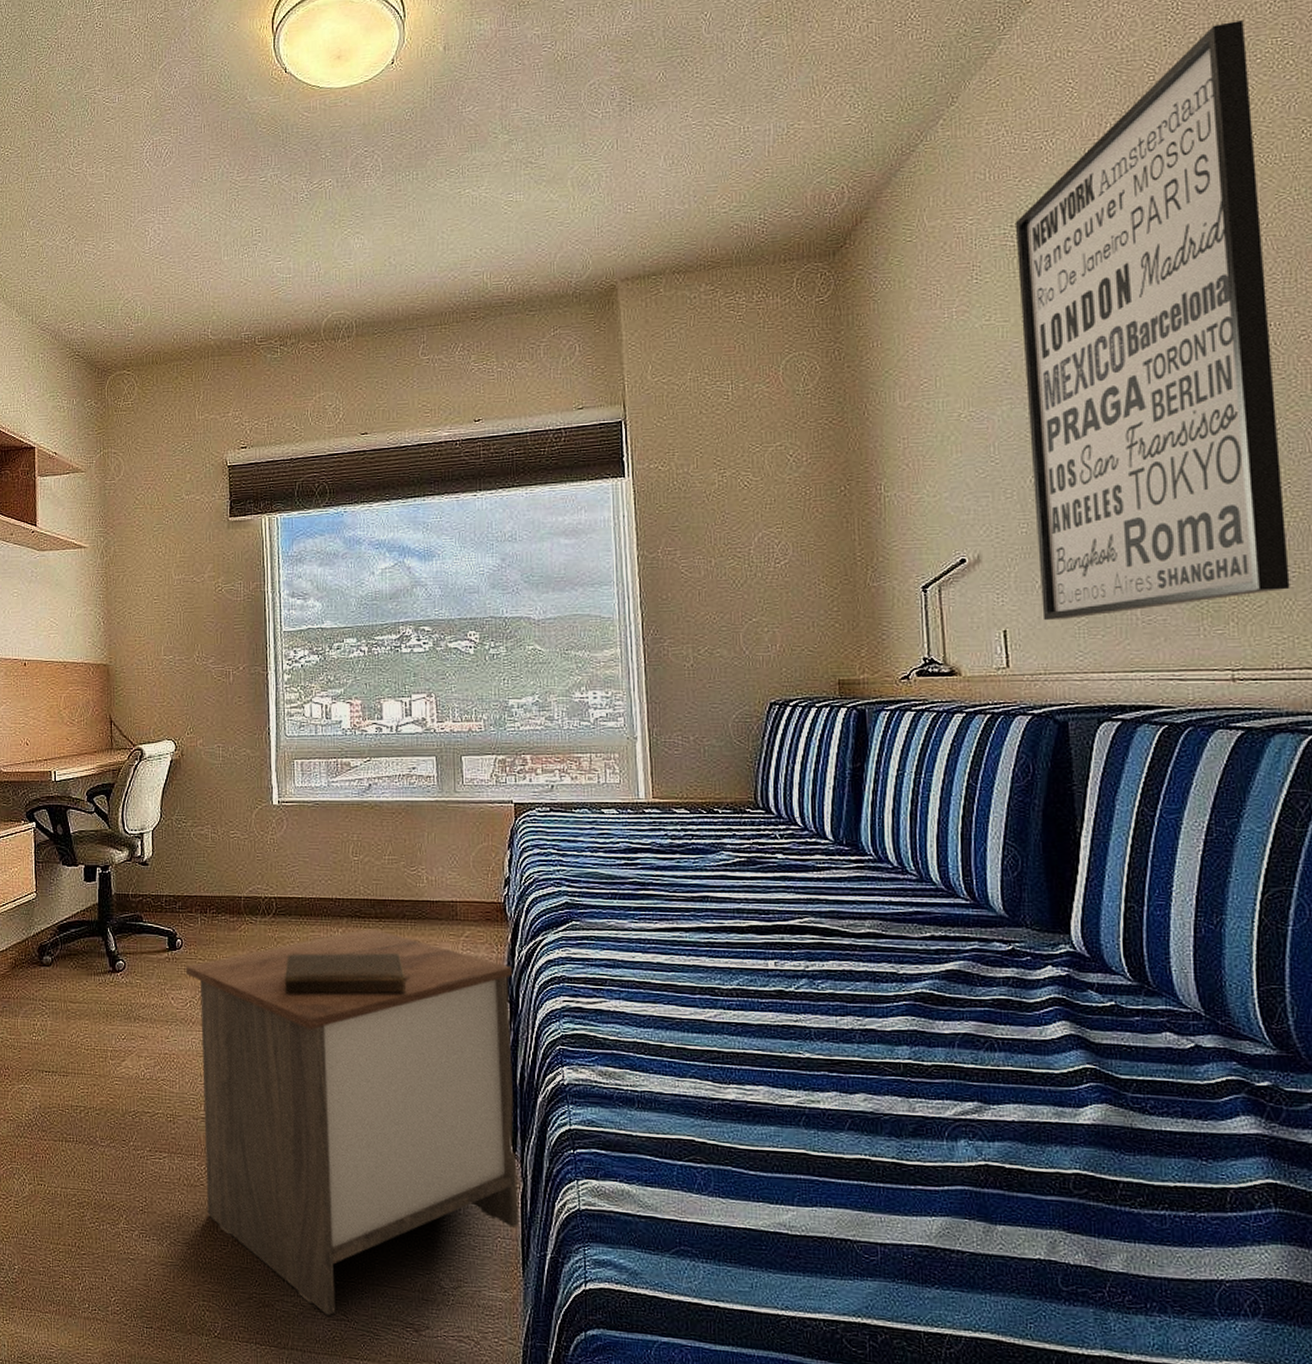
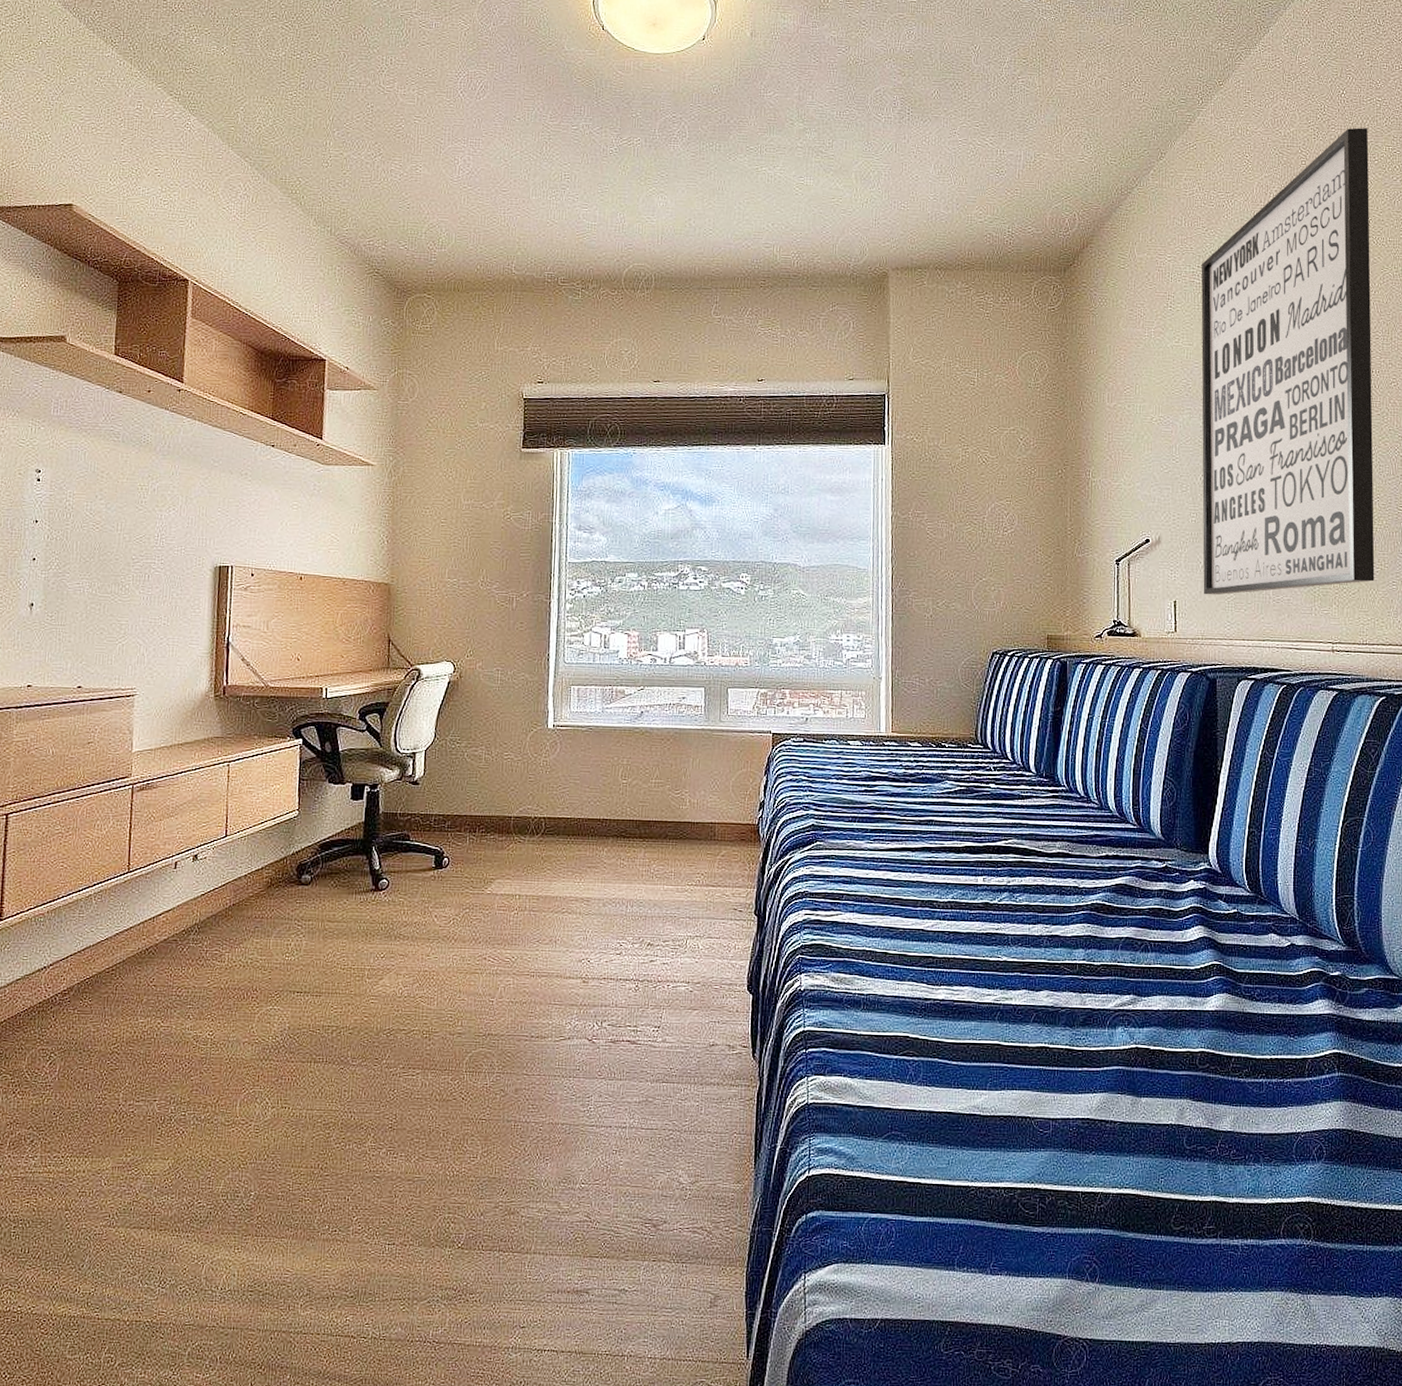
nightstand: present [185,928,520,1316] -> none [450,848,761,1219]
book: present [284,952,411,993] -> none [548,870,669,910]

